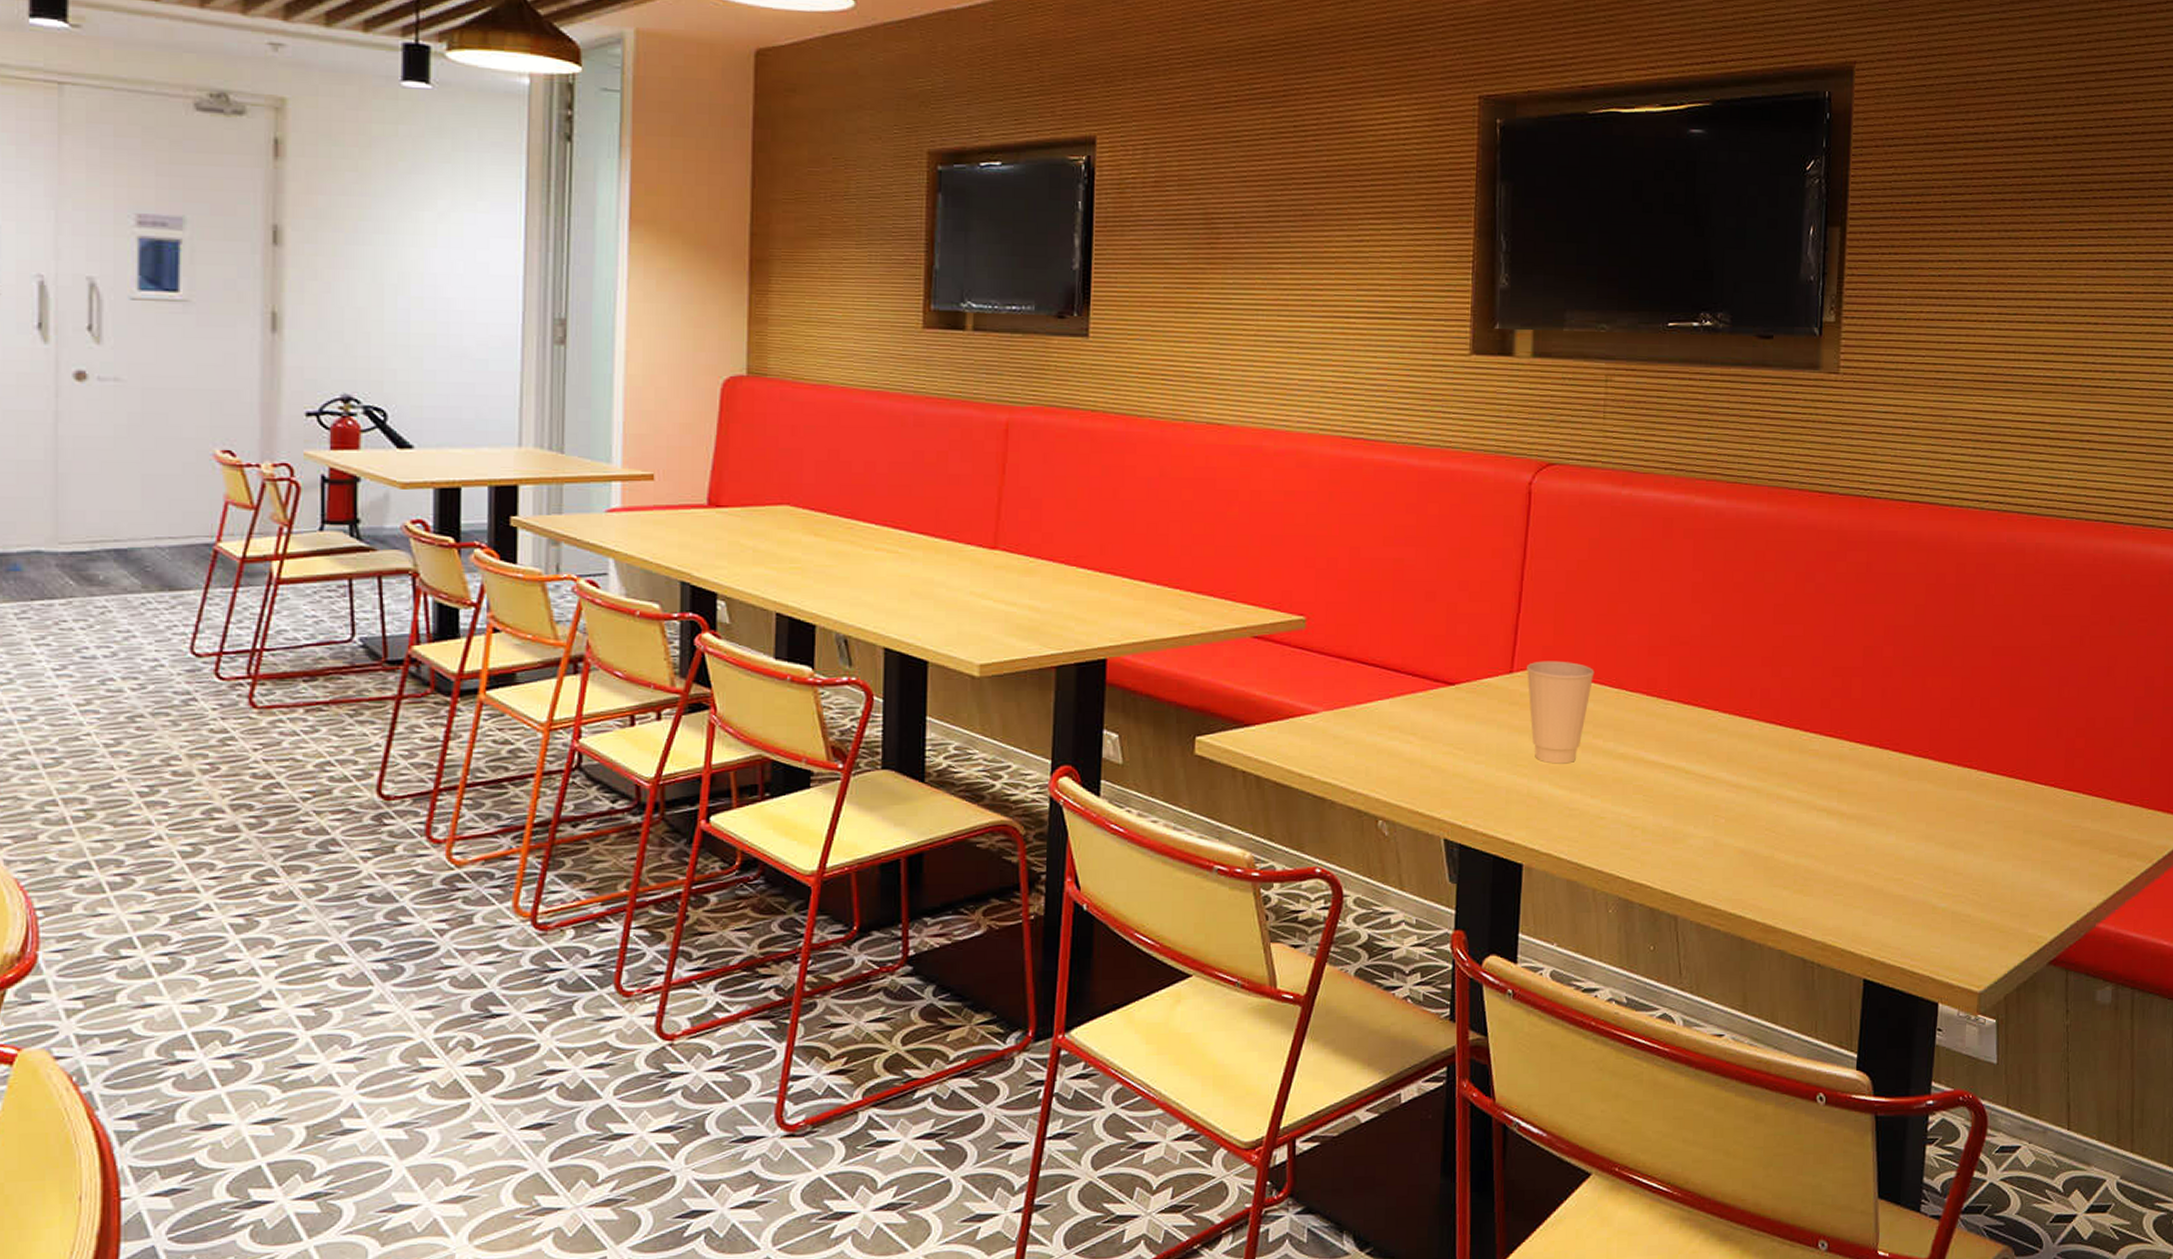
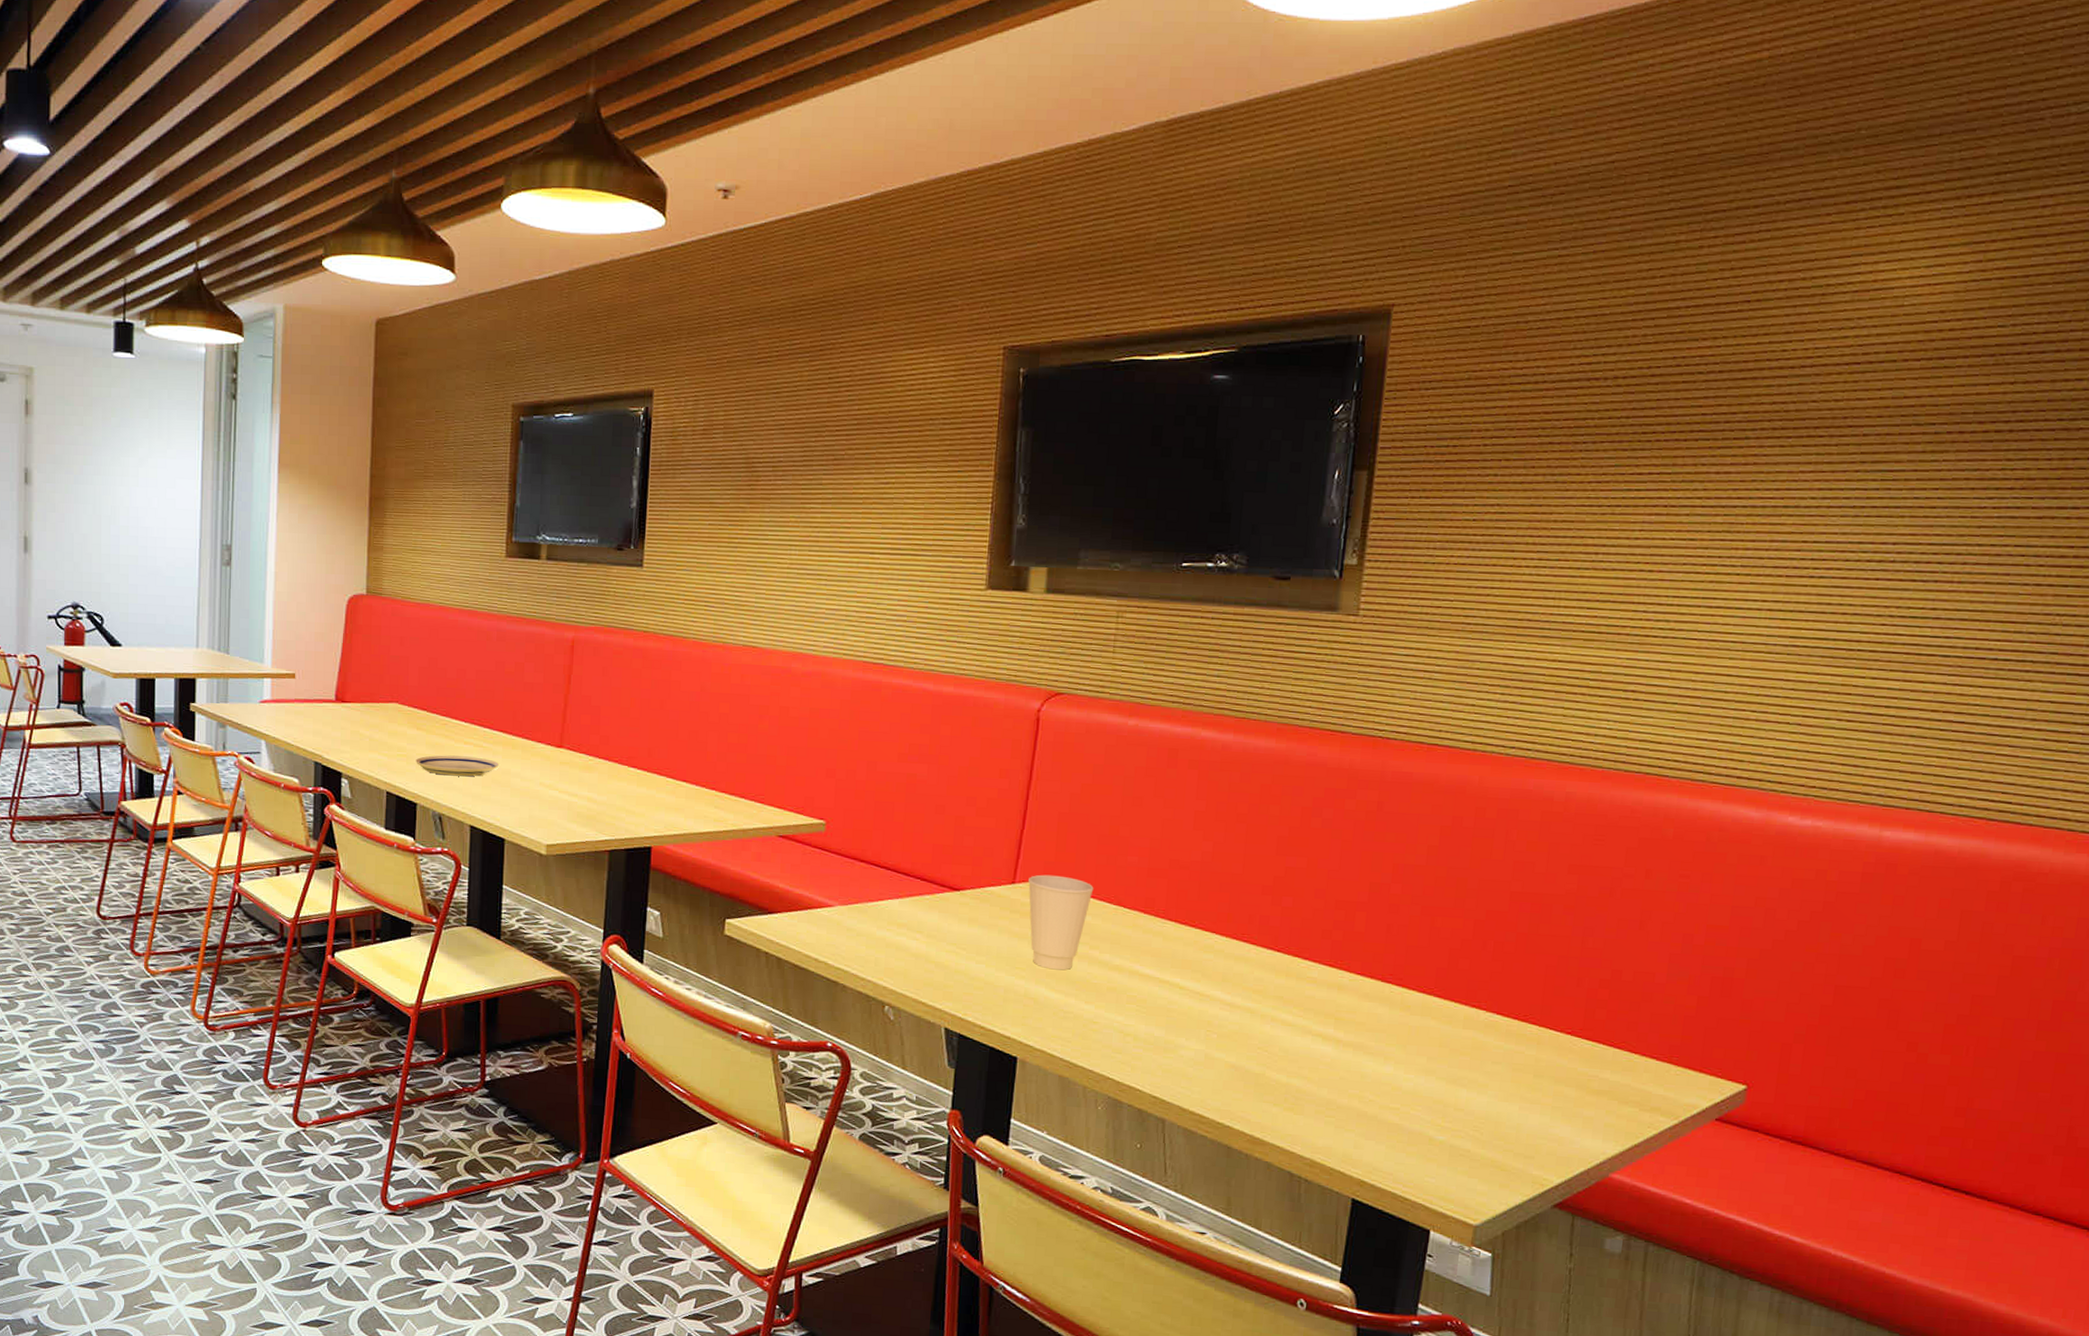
plate: none [813,565,919,590] -> present [416,755,499,777]

